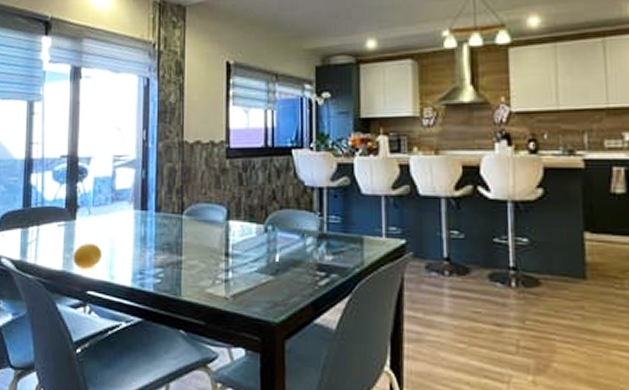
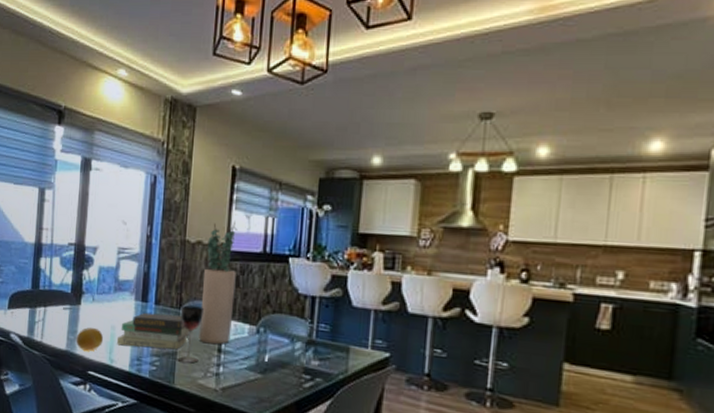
books: none [116,221,194,260] -> present [116,312,190,350]
wineglass: none [182,209,207,272] -> present [177,305,203,364]
vase: none [204,116,239,249] -> present [199,220,238,345]

